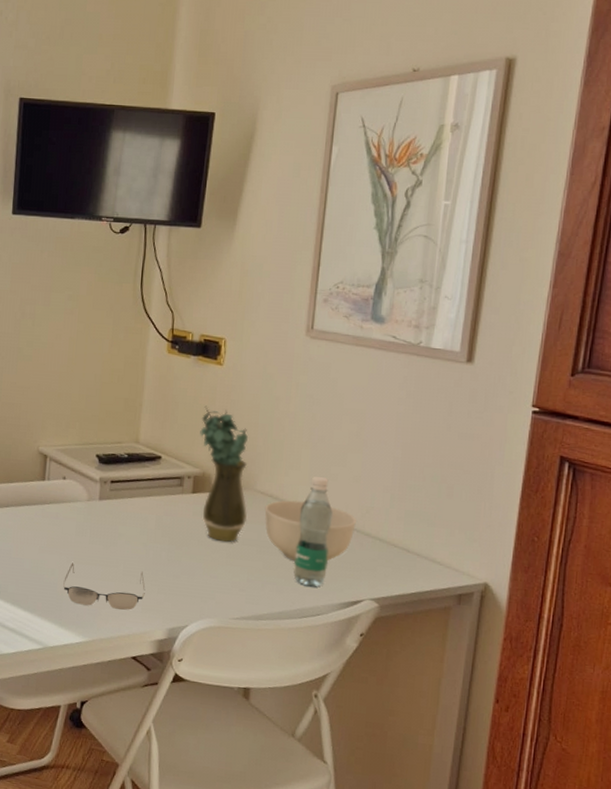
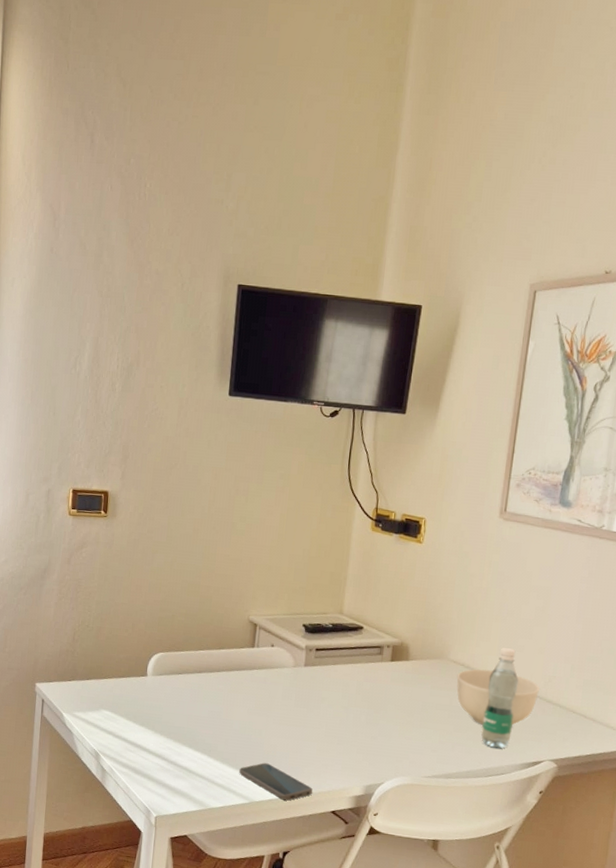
smartphone: none [32,604,111,646] -> present [239,763,312,801]
eyeglasses: present [63,562,145,610] -> none [269,724,345,769]
vase: present [200,405,248,542] -> none [399,580,443,707]

